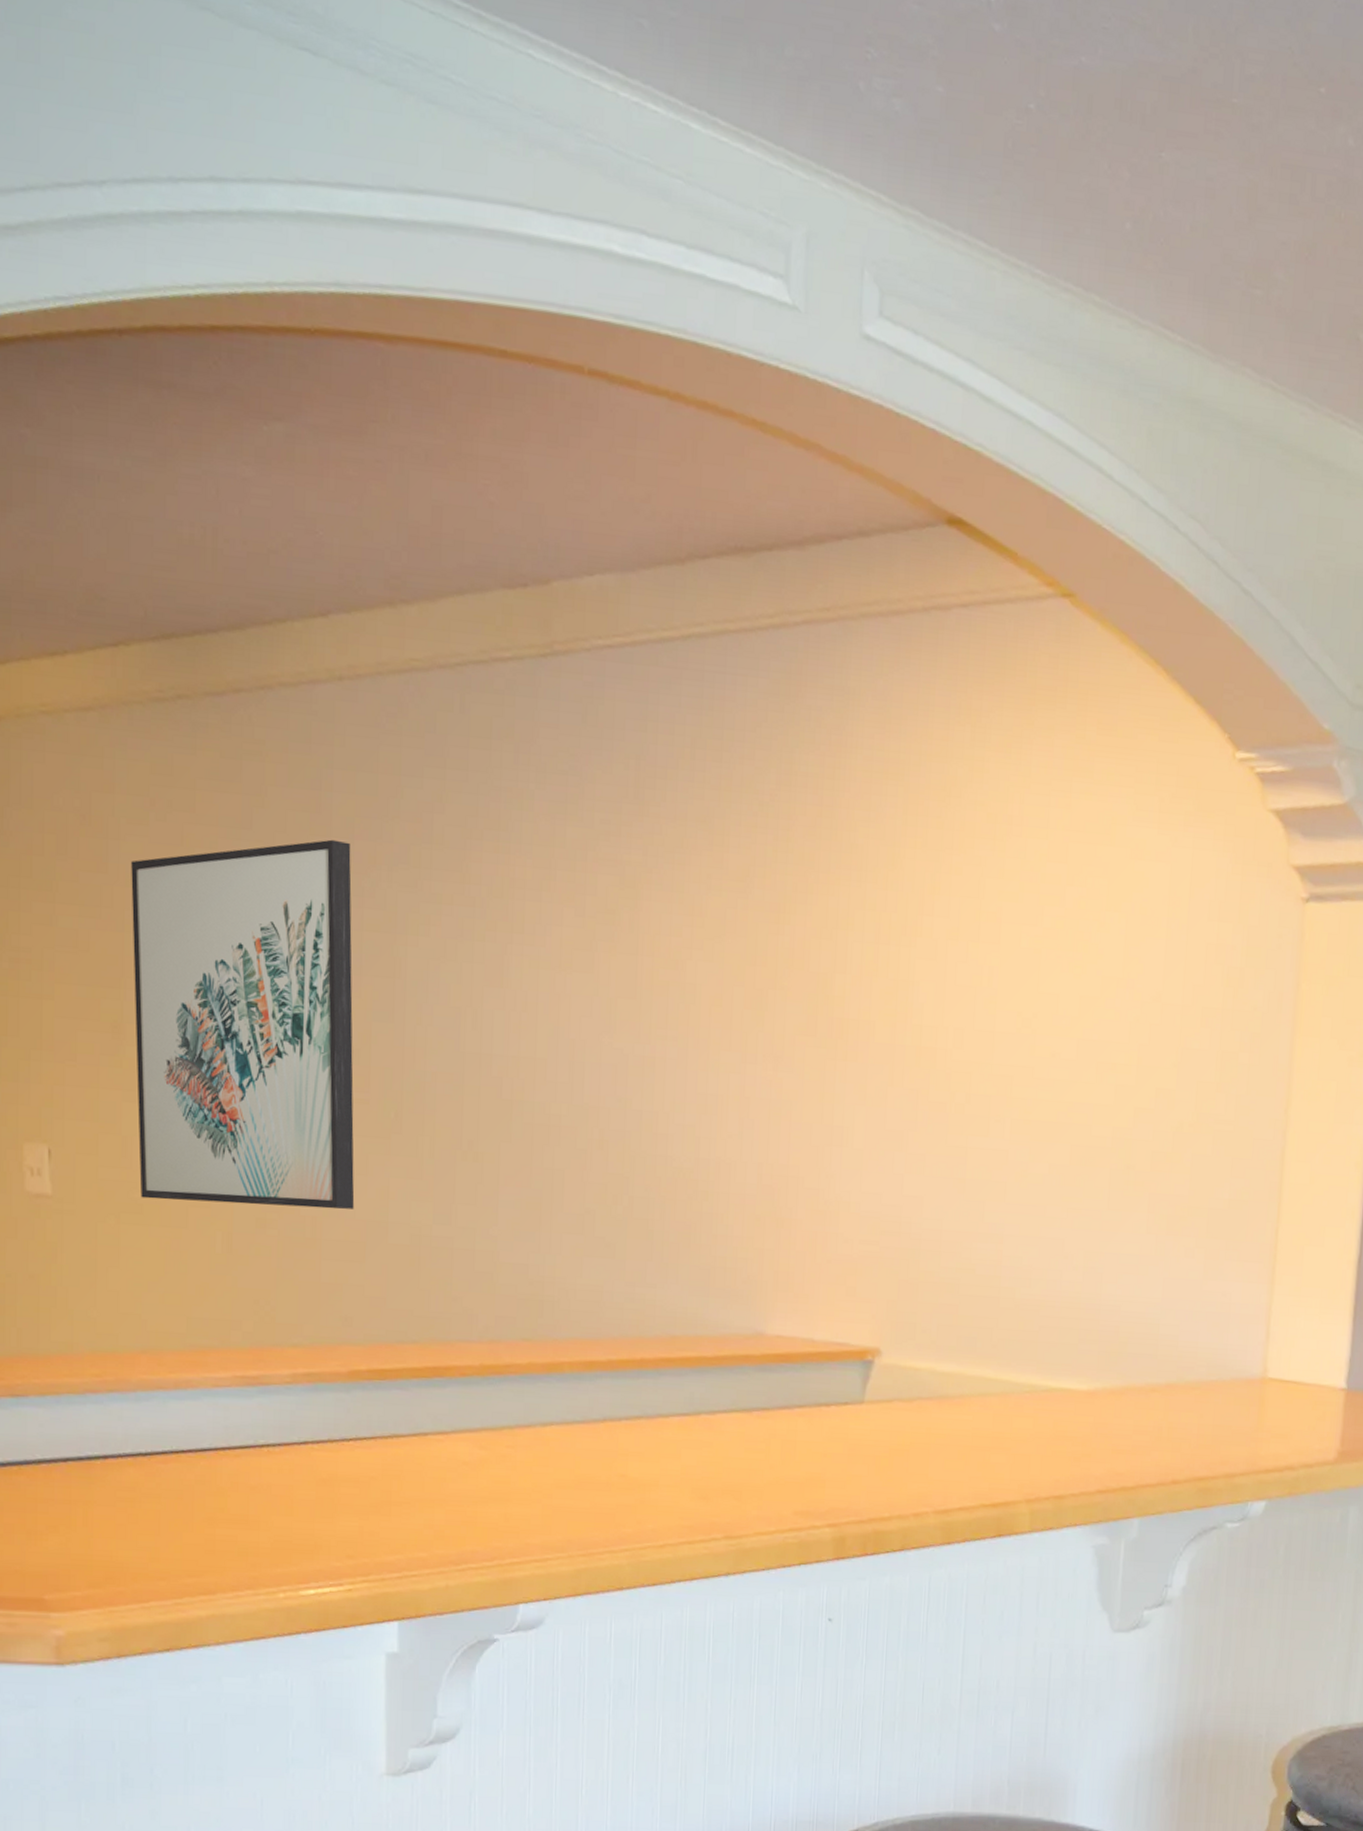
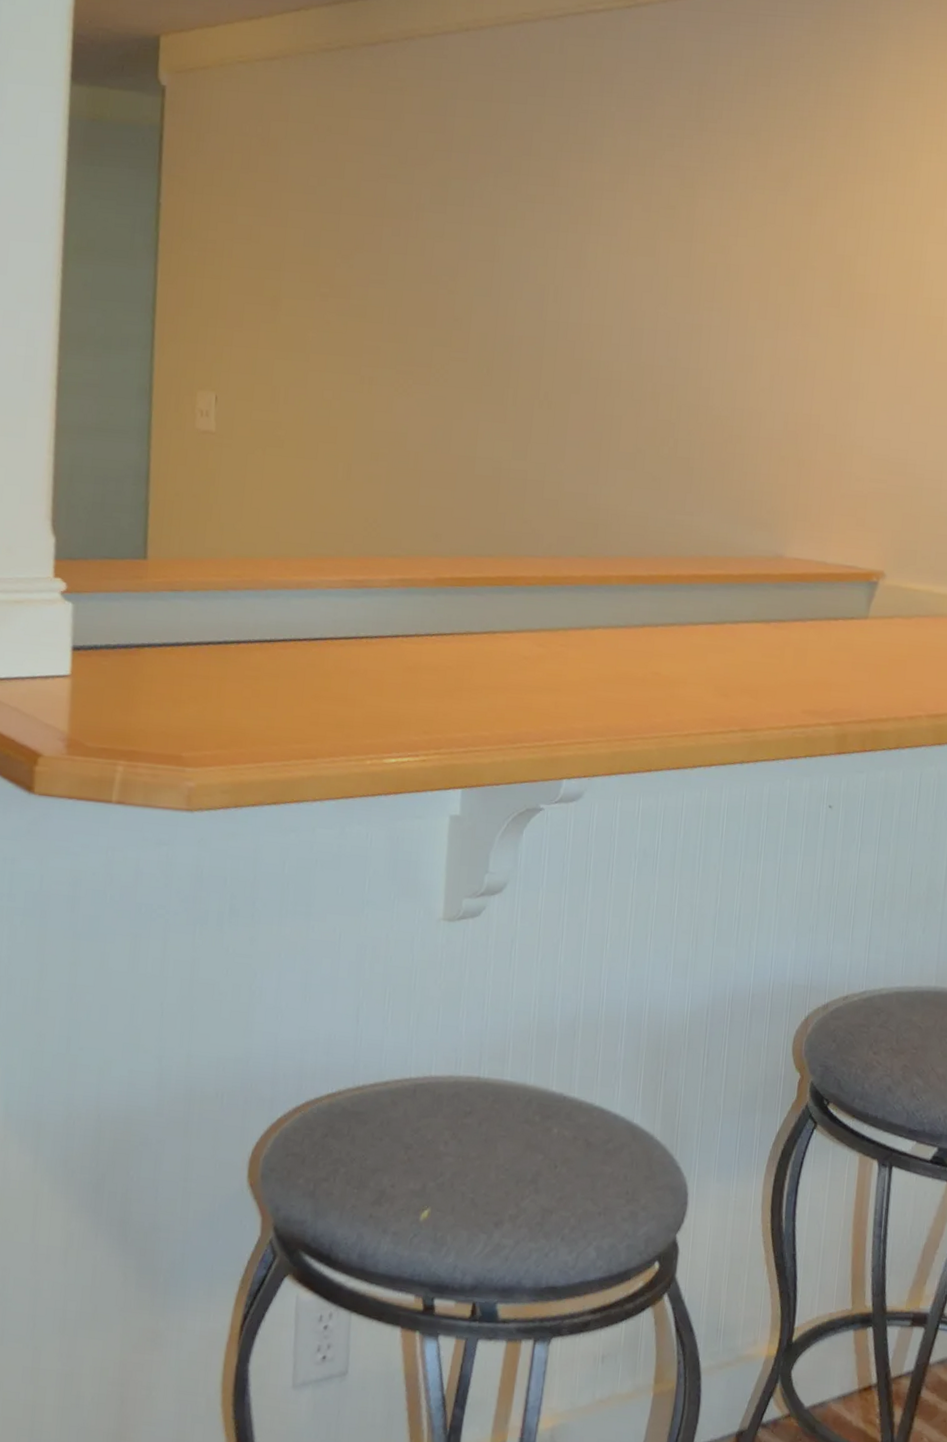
wall art: present [131,839,355,1210] -> none [283,153,467,447]

